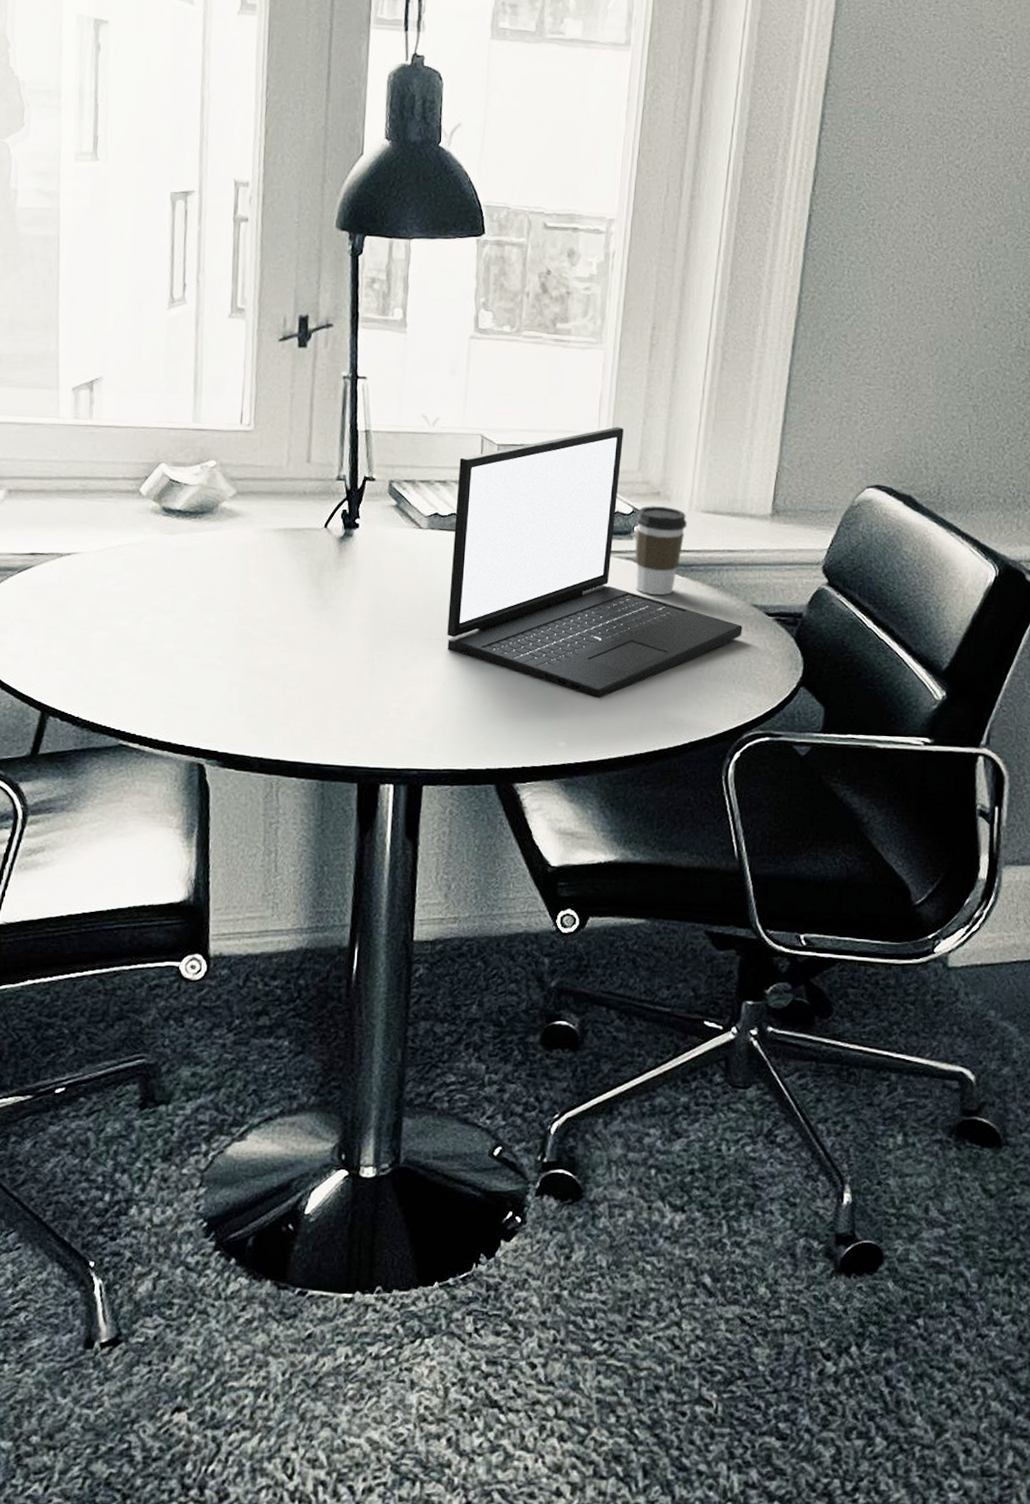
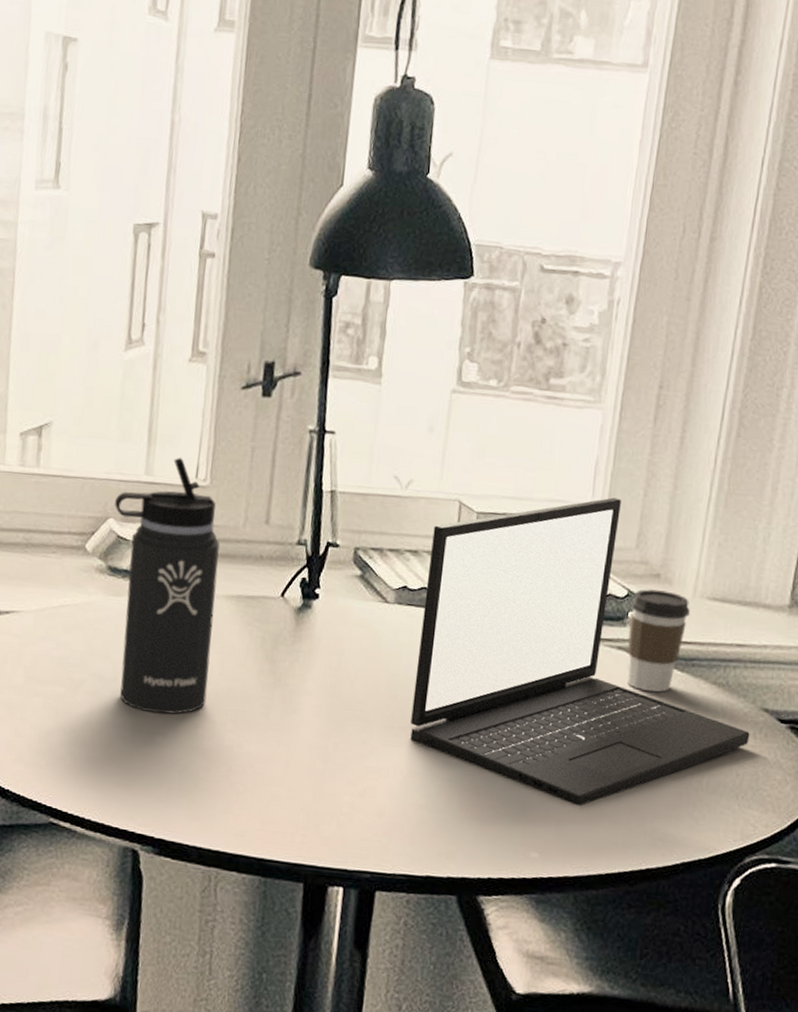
thermos bottle: none [166,405,266,640] -> present [115,457,220,714]

